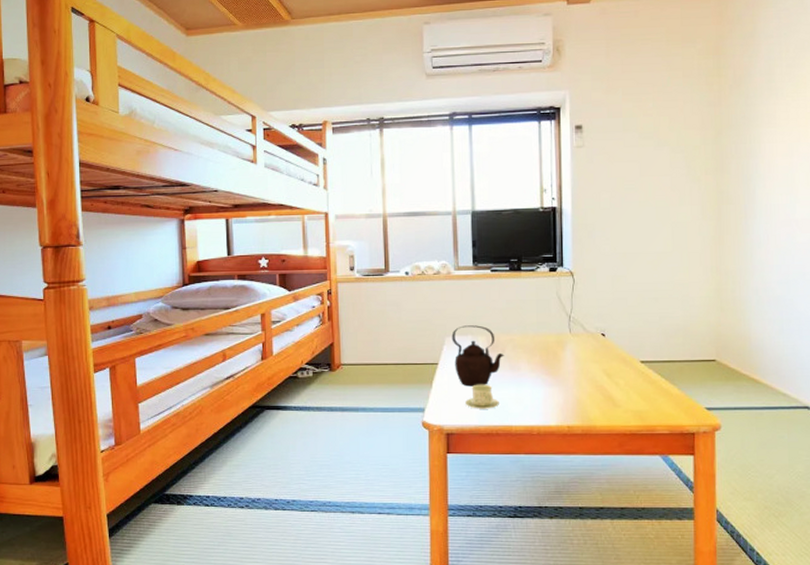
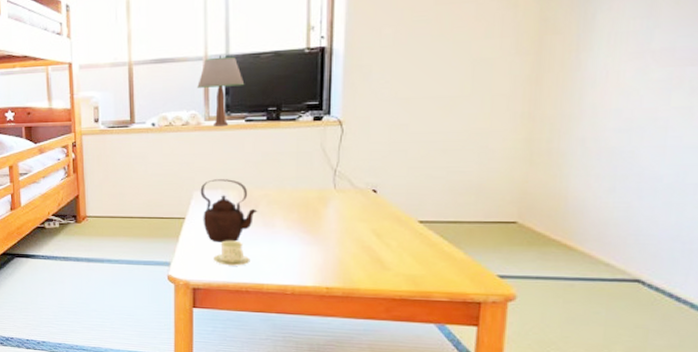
table lamp: none [447,211,489,276] -> present [197,55,245,126]

